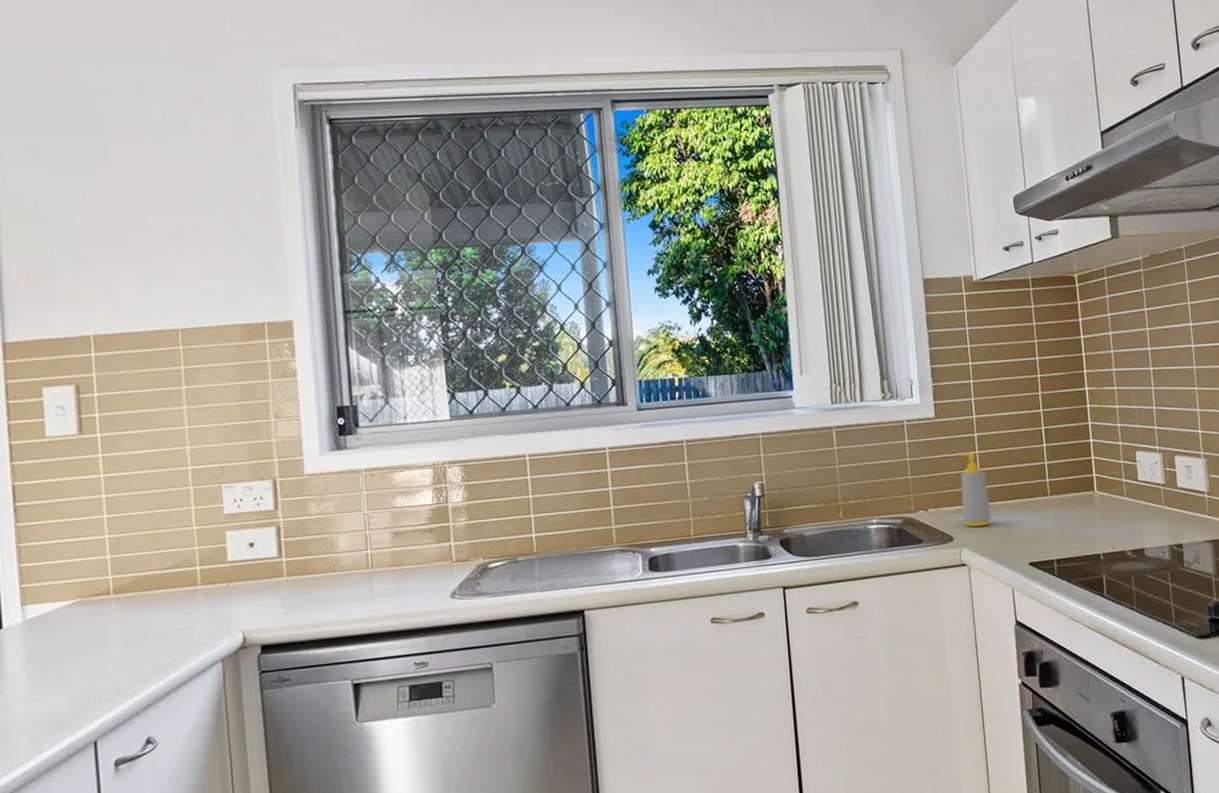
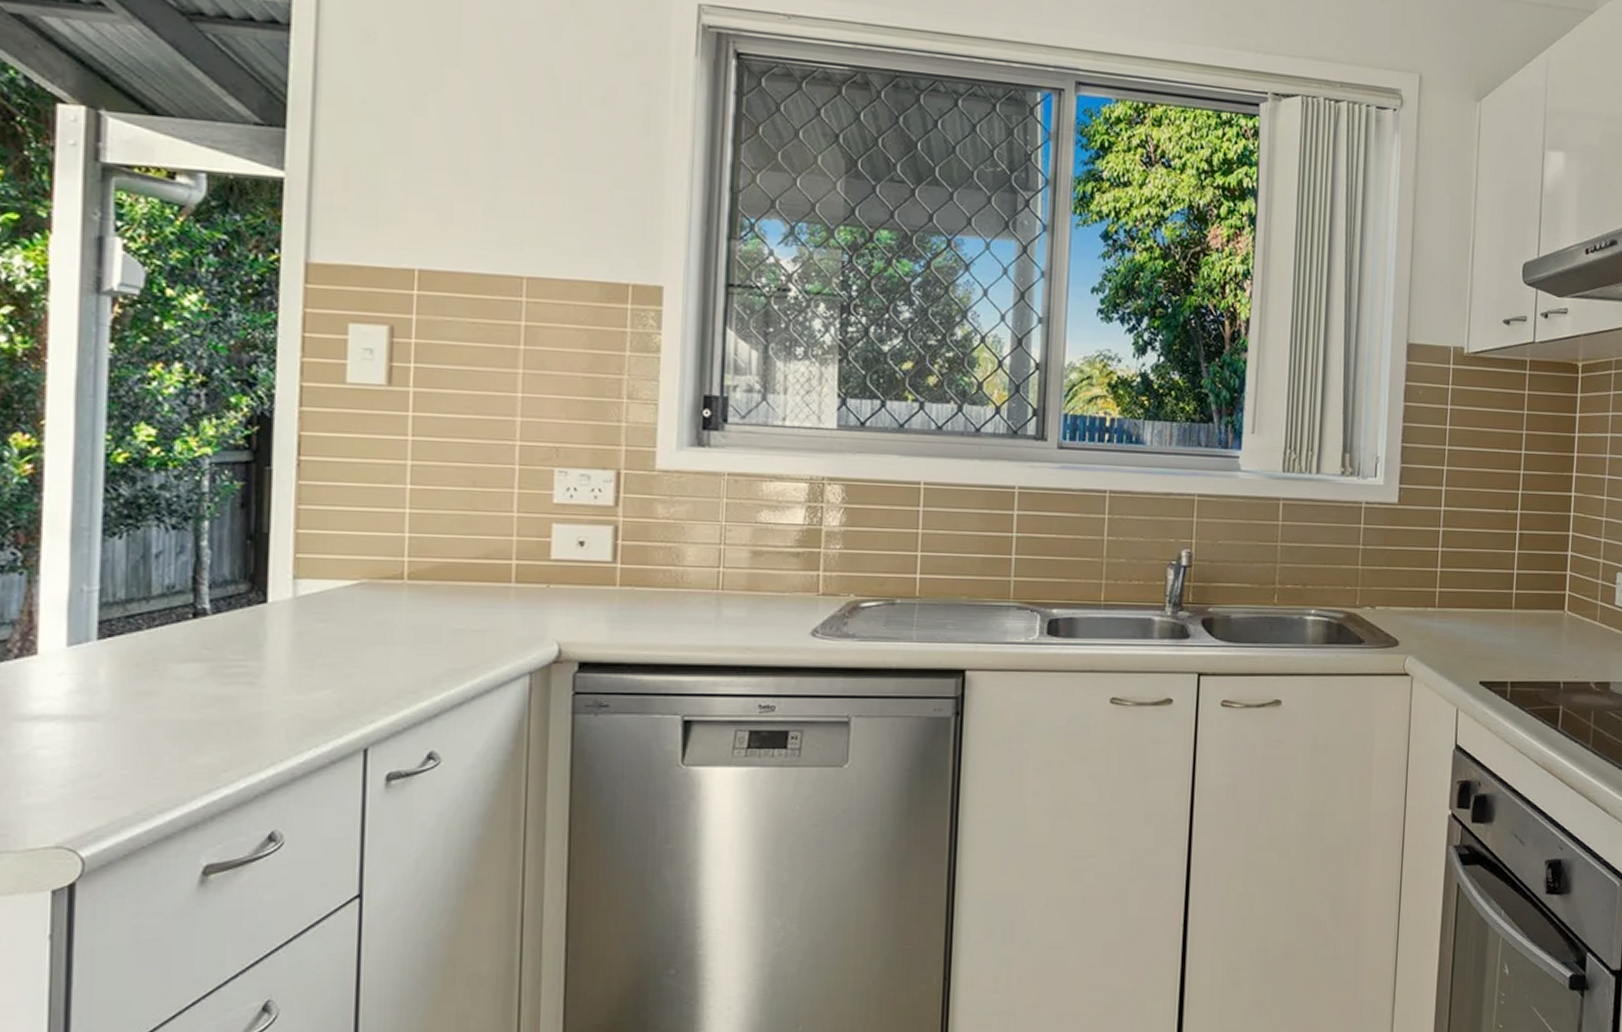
soap bottle: present [960,451,992,527] -> none [1412,548,1447,633]

